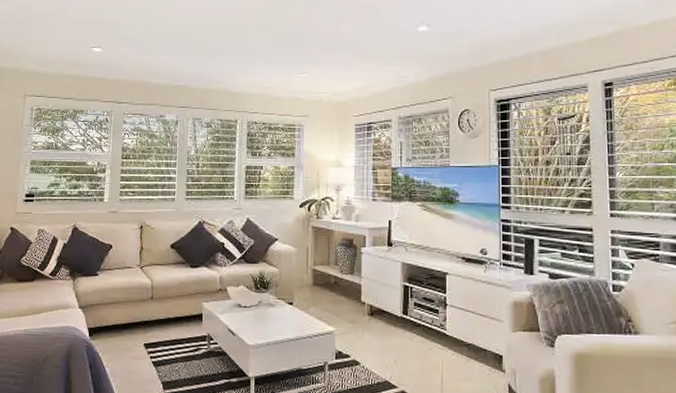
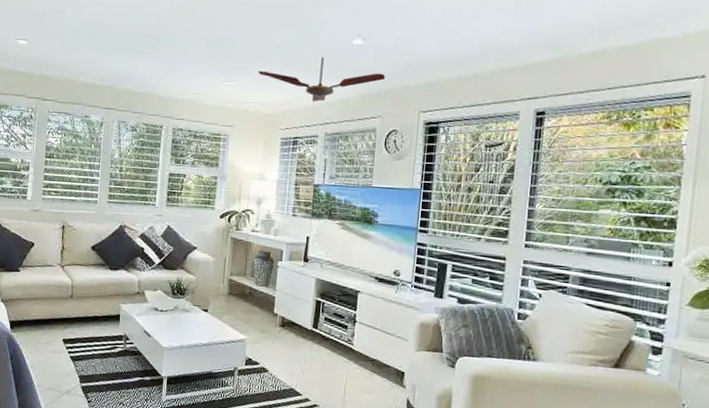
ceiling fan: none [328,45,453,88] -> present [258,57,386,102]

